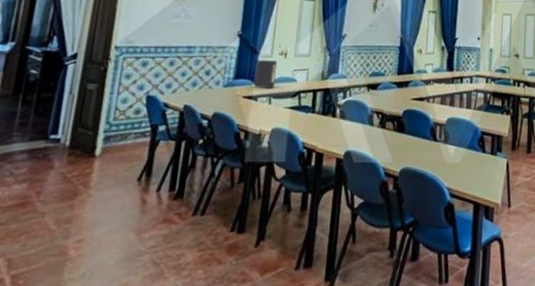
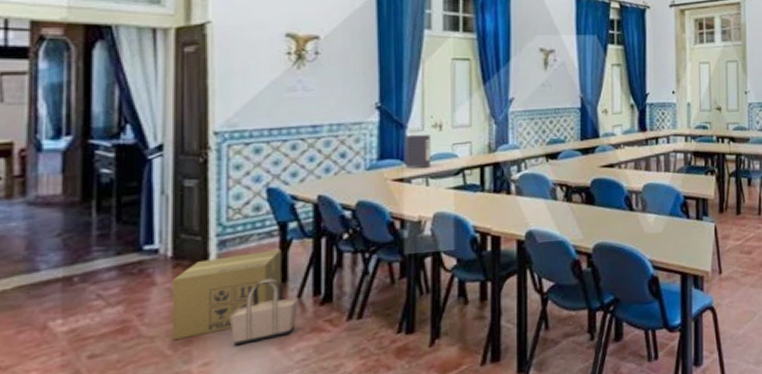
cardboard box: none [58,148,150,218] -> present [171,249,281,341]
shopping bag: none [102,173,157,228] -> present [230,279,298,346]

